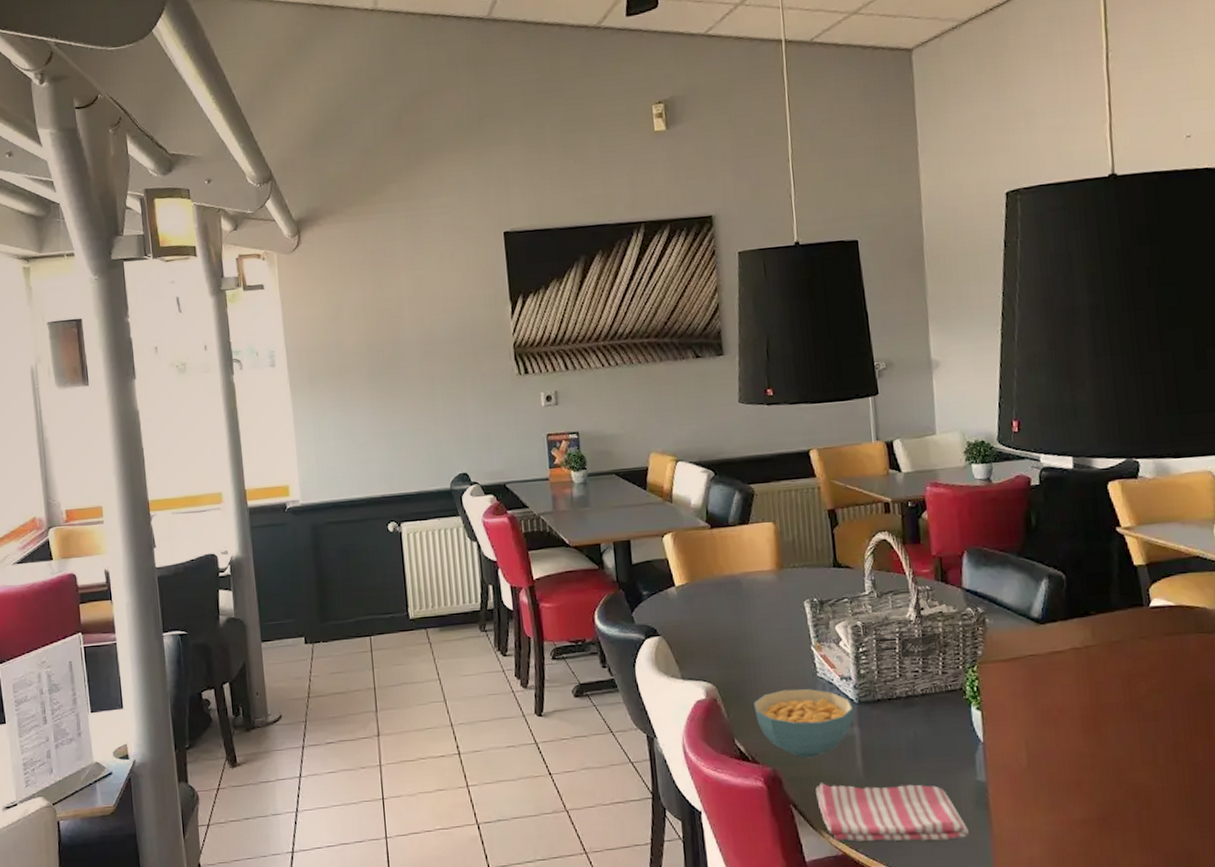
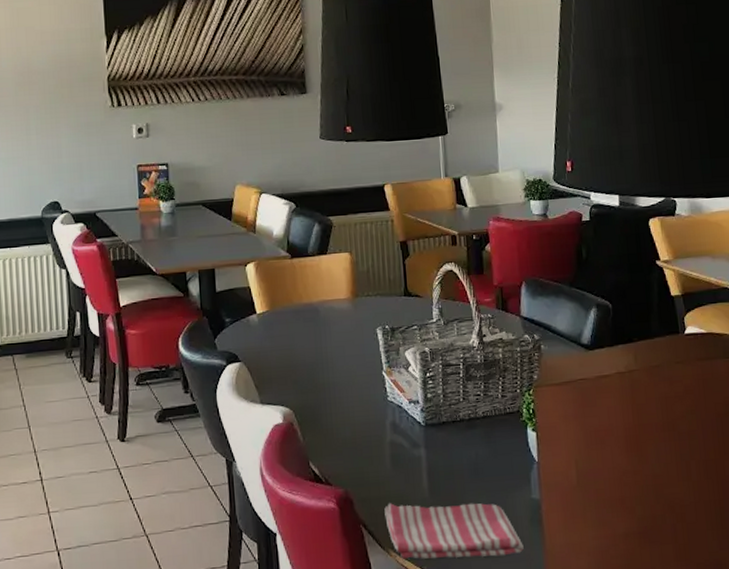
cereal bowl: present [754,688,854,758] -> none [328,412,421,479]

